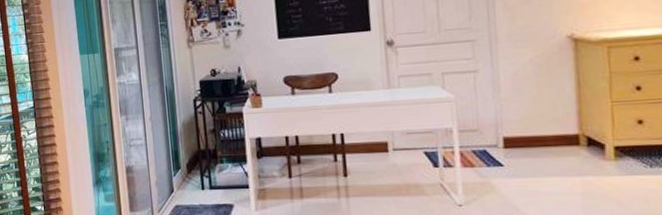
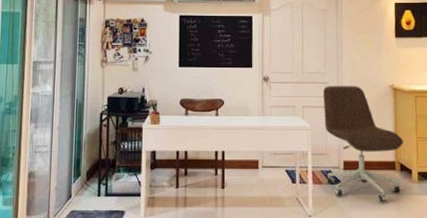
office chair: none [470,40,592,186] -> present [323,86,404,202]

